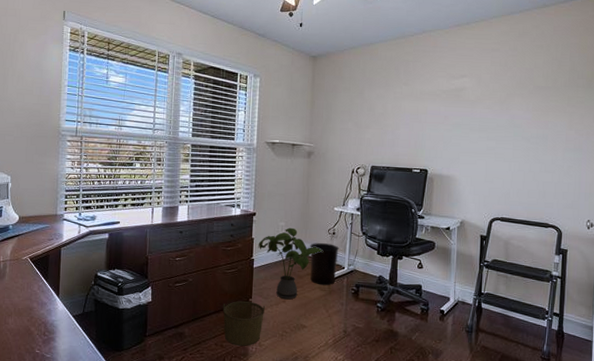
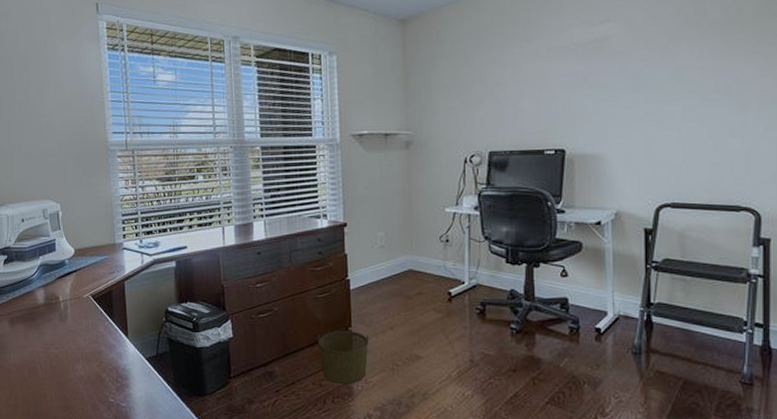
house plant: present [258,227,325,300] -> none [353,237,438,326]
waste bin: present [310,243,339,285] -> none [418,254,456,305]

